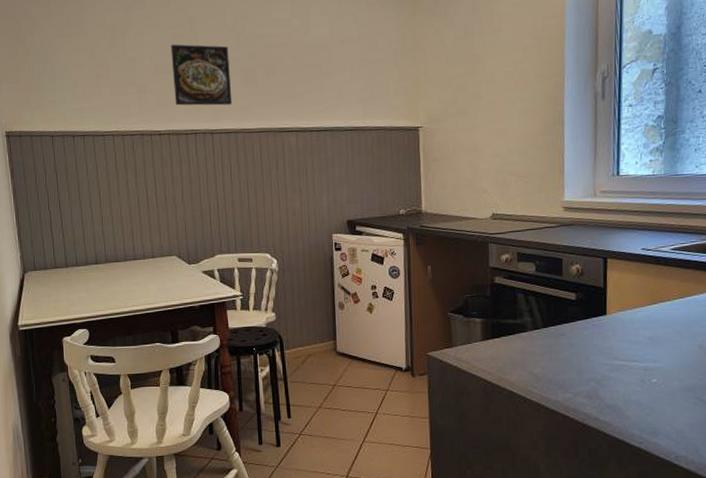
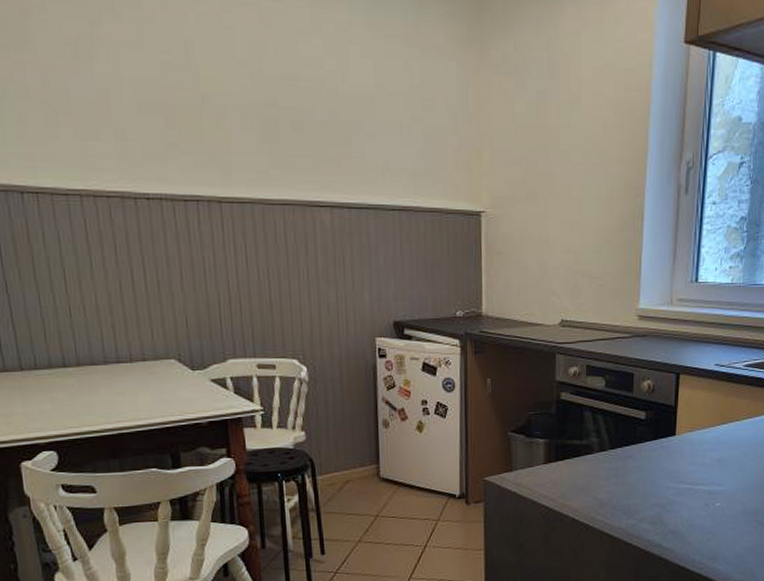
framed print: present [170,44,233,106] -> none [159,75,247,166]

